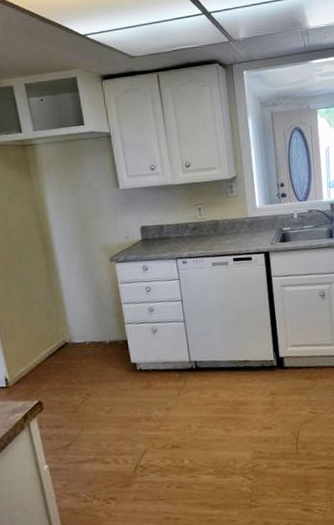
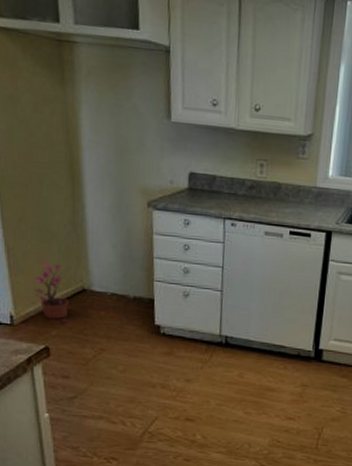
potted plant: none [23,325,55,377] -> present [35,263,69,323]

